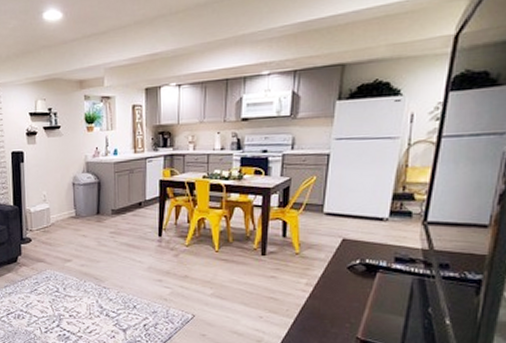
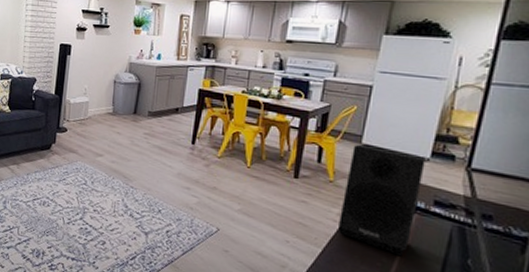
speaker: none [306,213,385,315] -> present [337,144,426,257]

